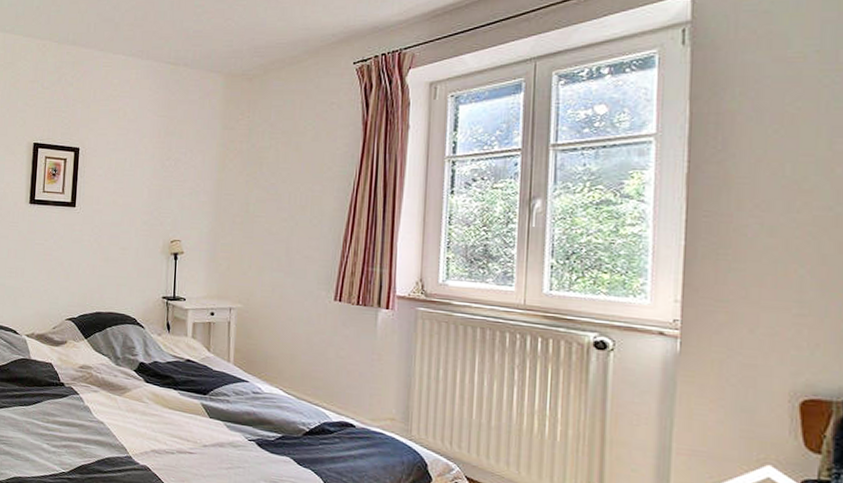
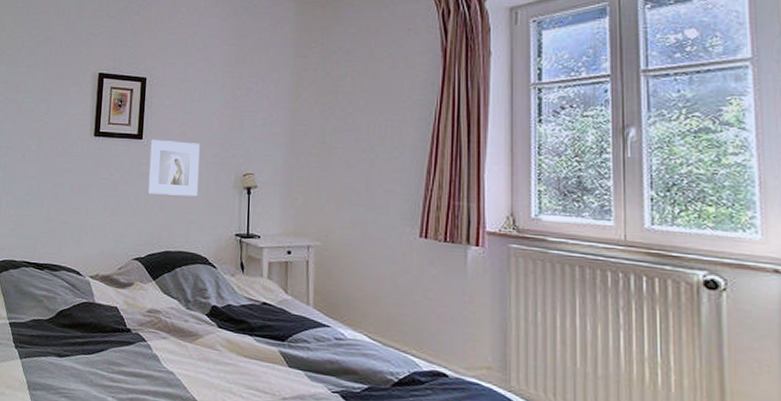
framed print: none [80,206,130,262] -> present [148,139,200,197]

